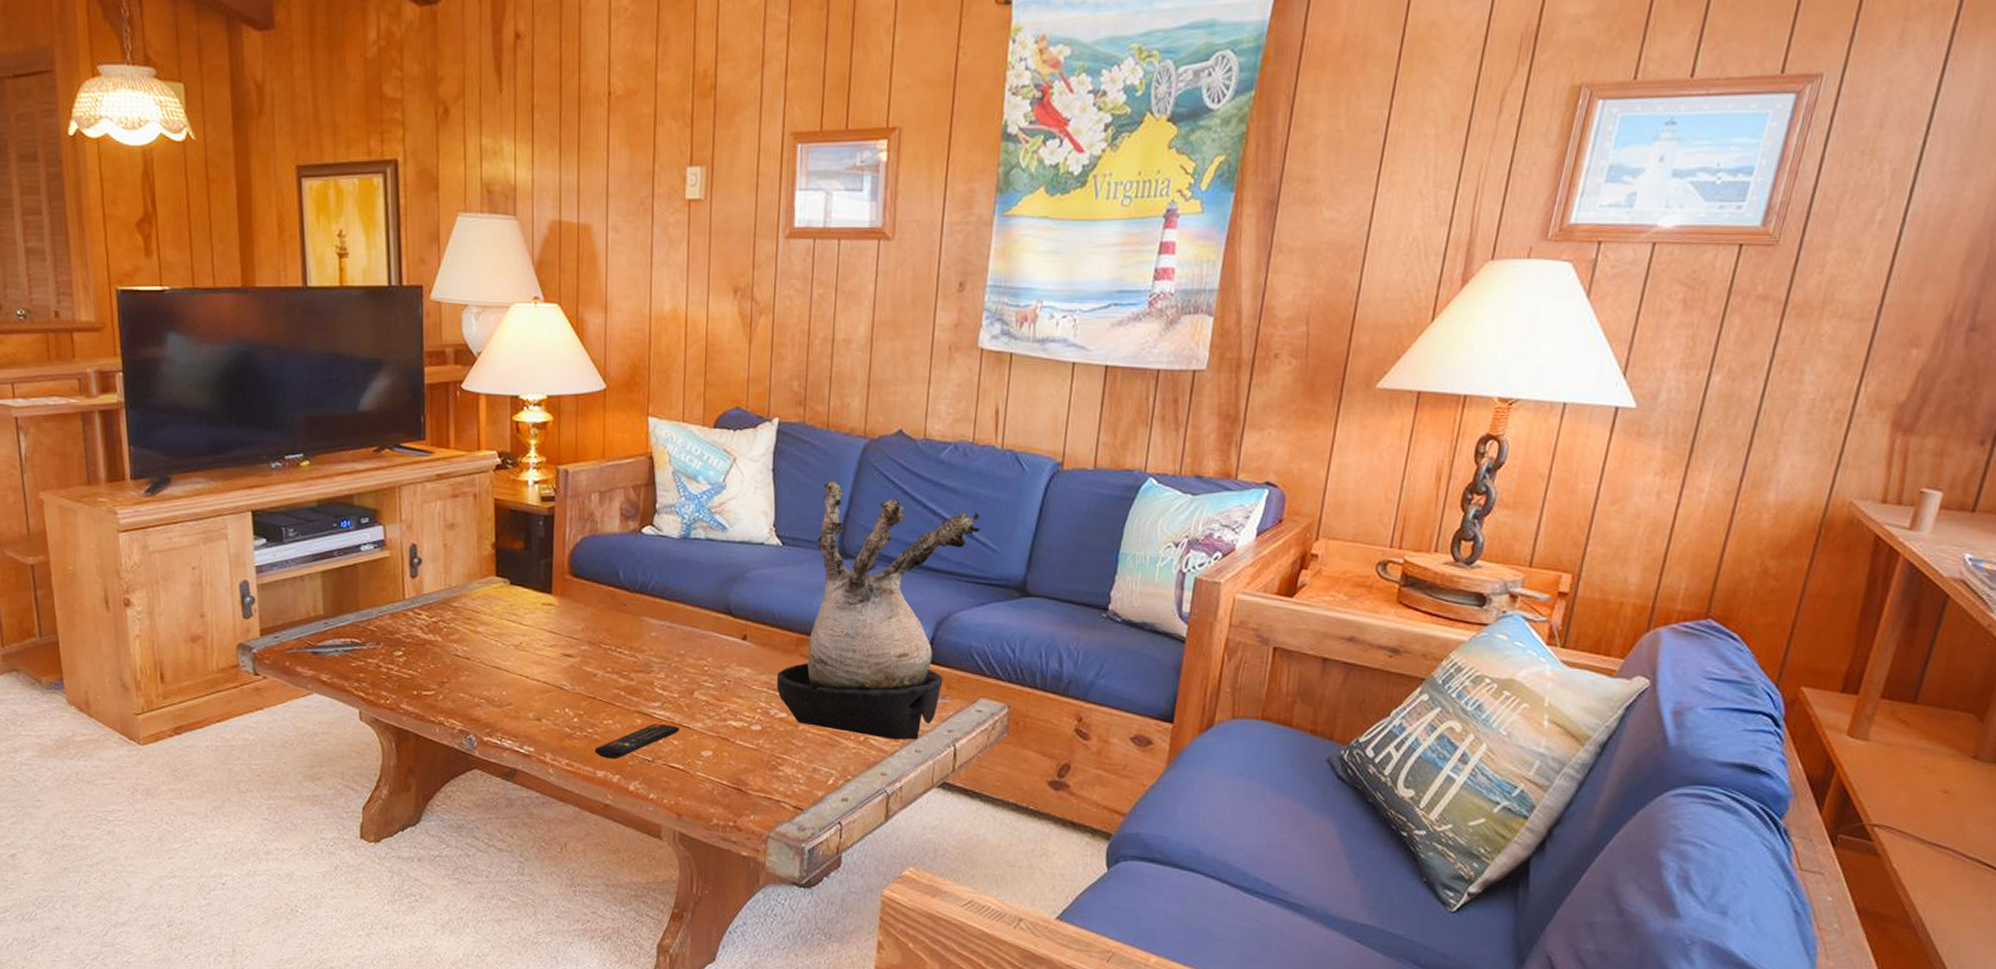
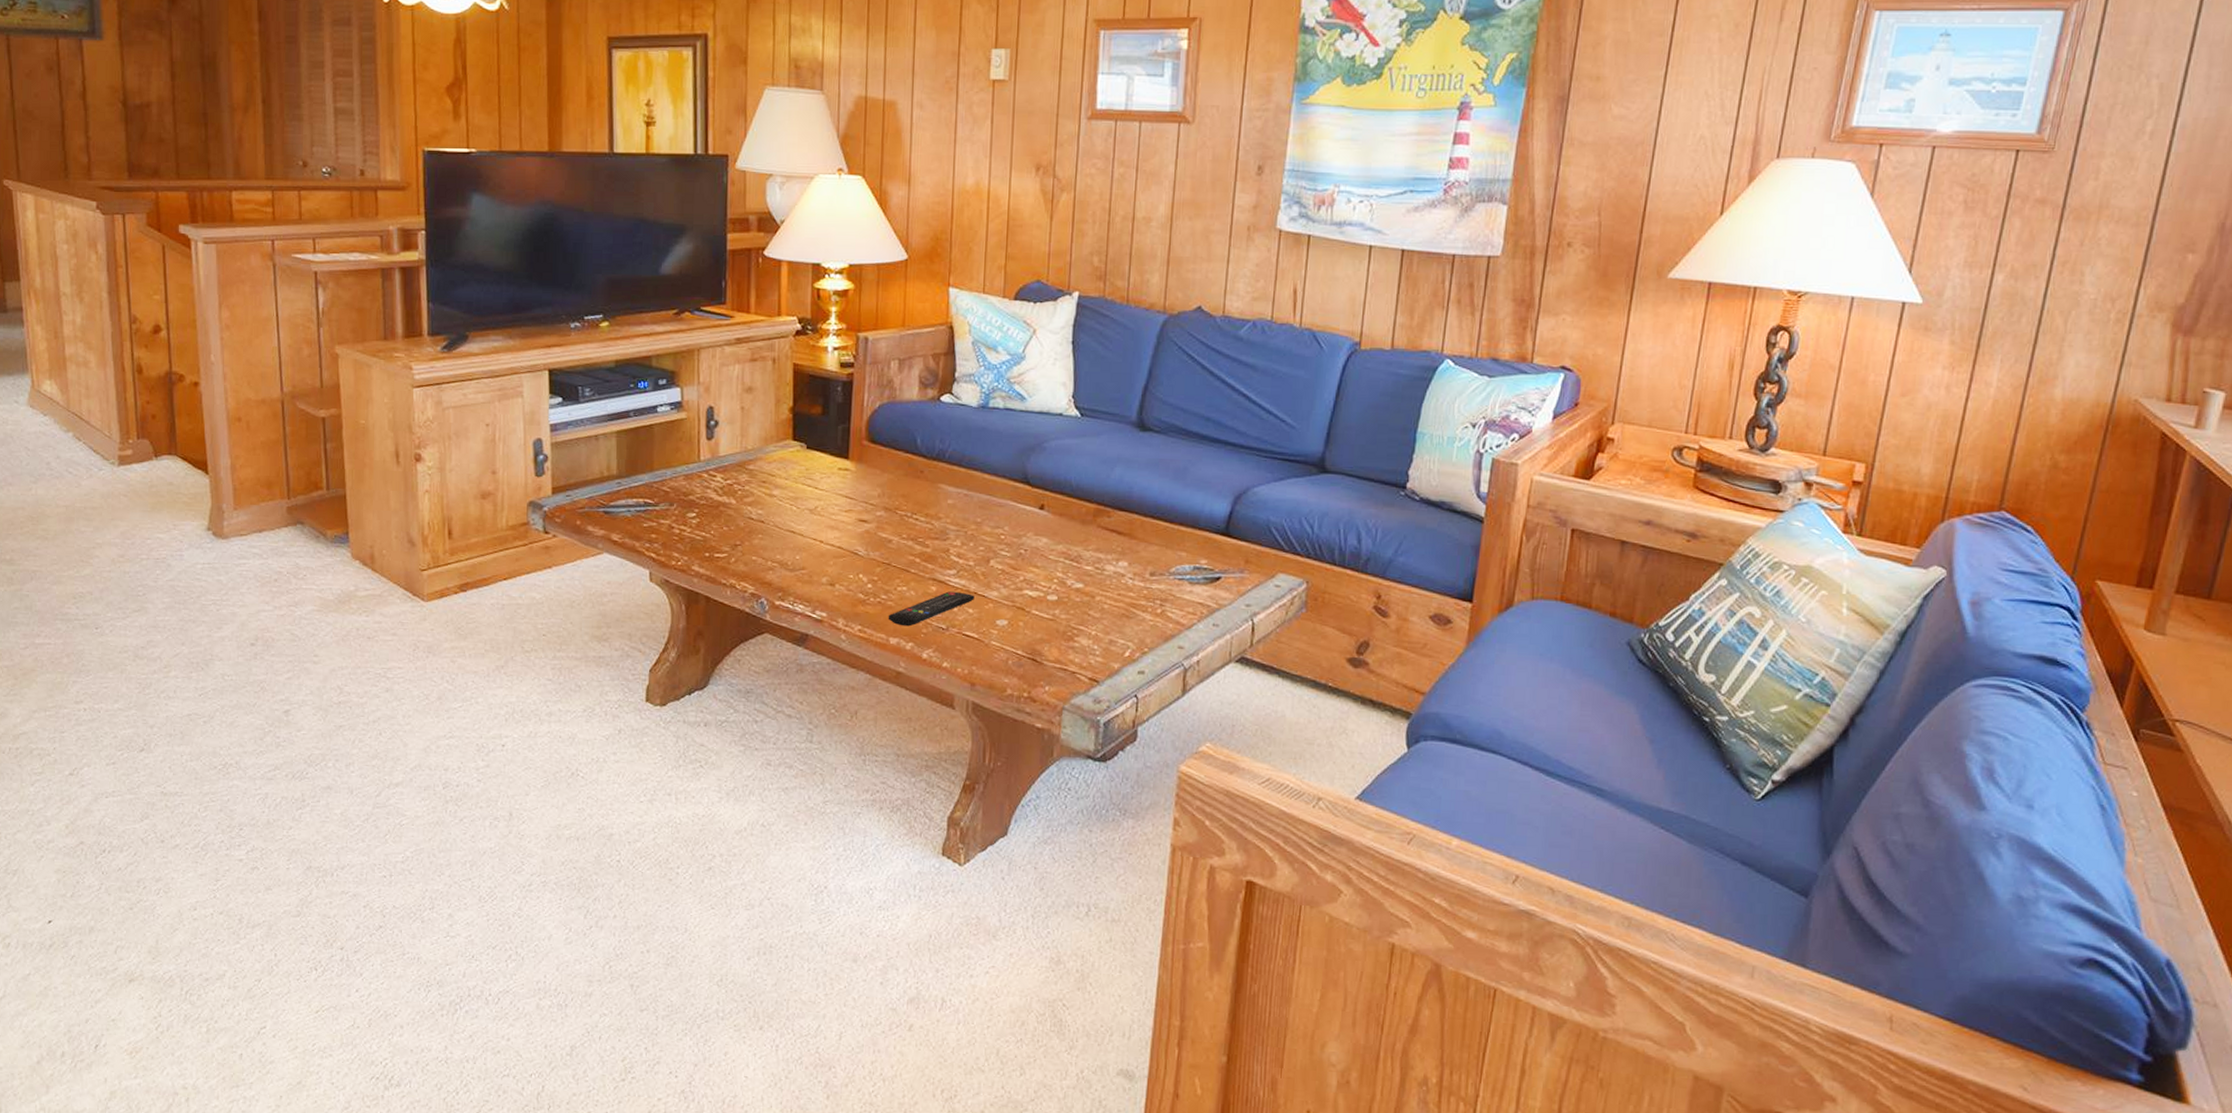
plant: present [776,481,981,740] -> none [1073,354,1279,614]

